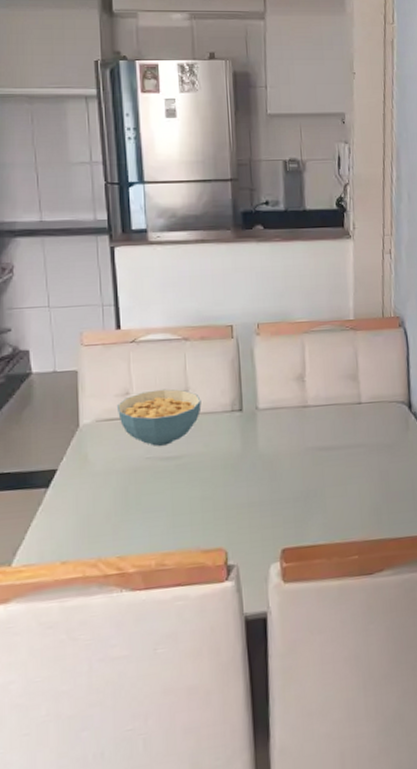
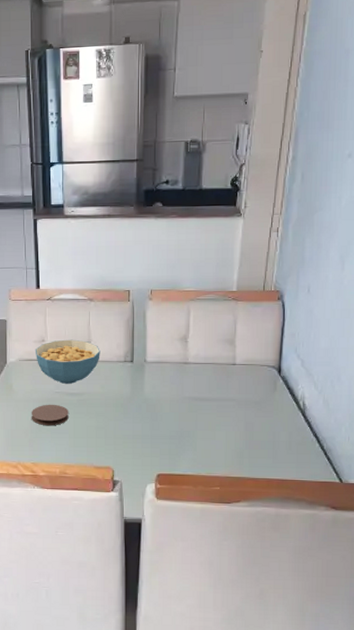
coaster: none [113,473,165,505] -> present [31,404,69,426]

